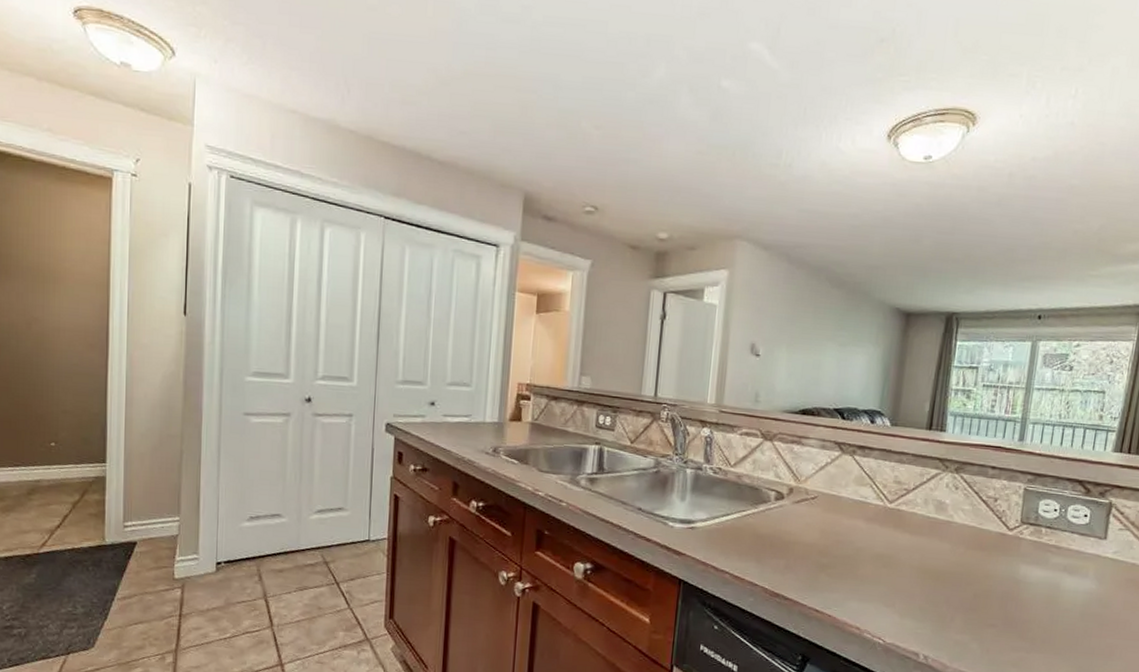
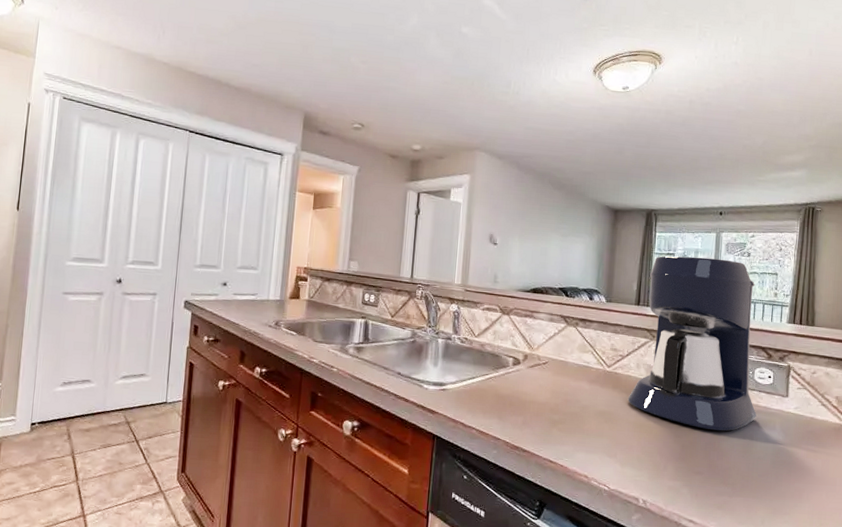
coffee maker: none [911,370,1076,579] -> present [627,256,757,431]

